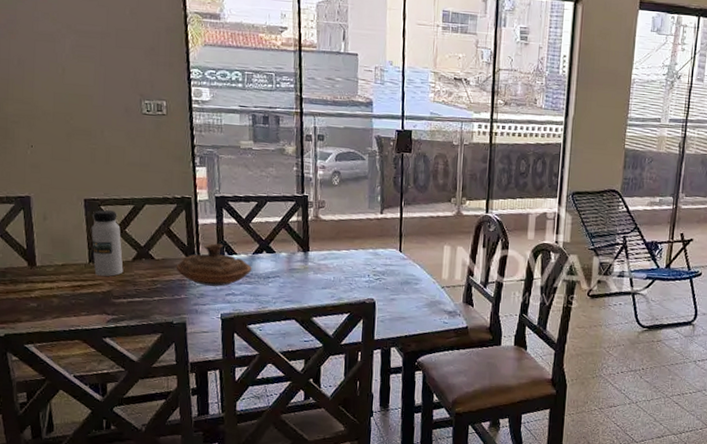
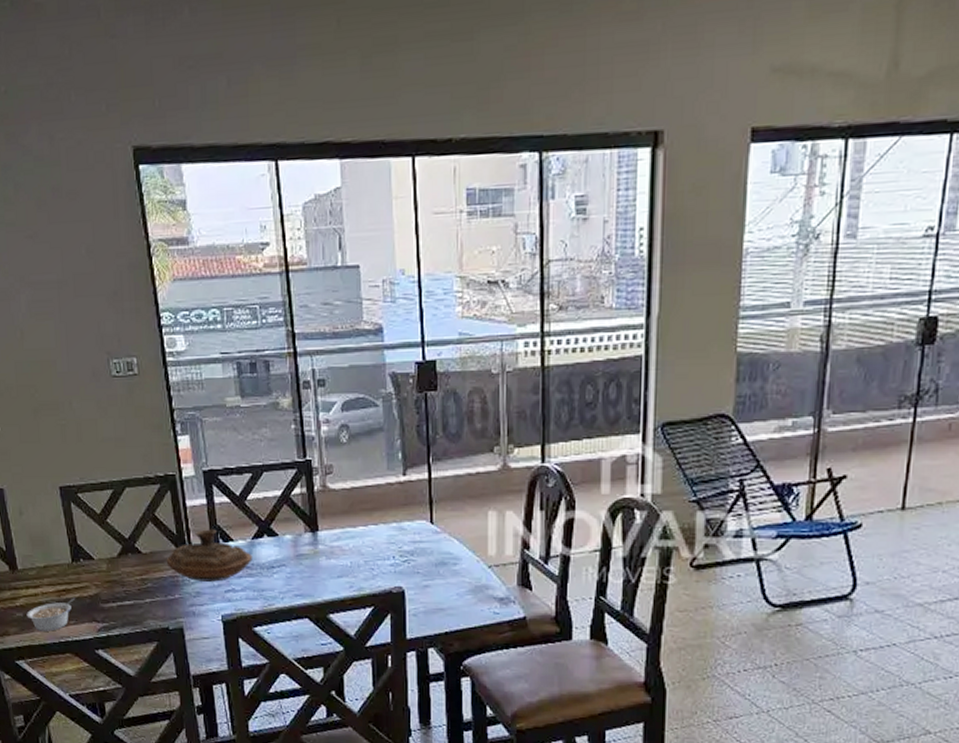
legume: none [40,292,89,321] -> present [26,597,76,631]
water bottle: present [91,210,124,276] -> none [69,498,109,577]

